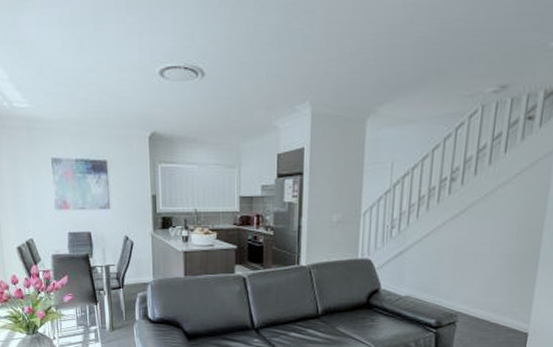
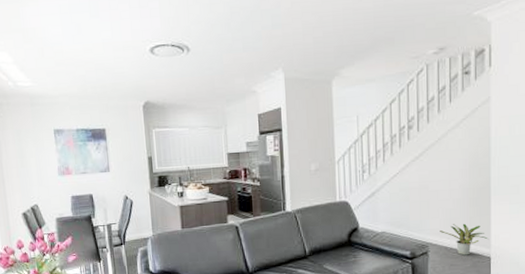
potted plant: none [472,293,528,329] -> present [440,223,488,256]

